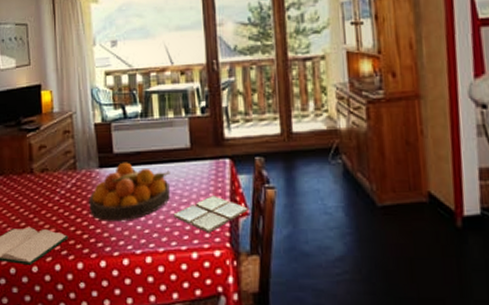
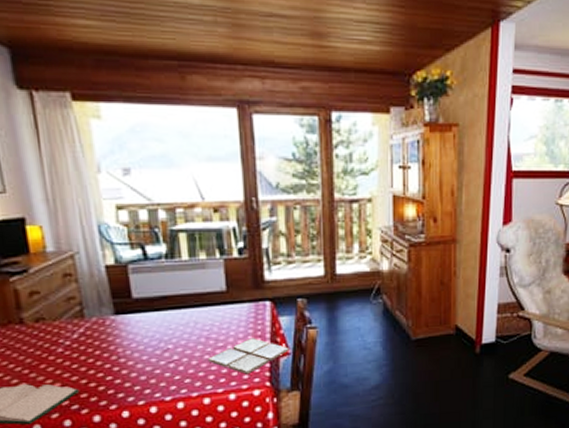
fruit bowl: present [89,162,170,222] -> none [103,307,204,371]

